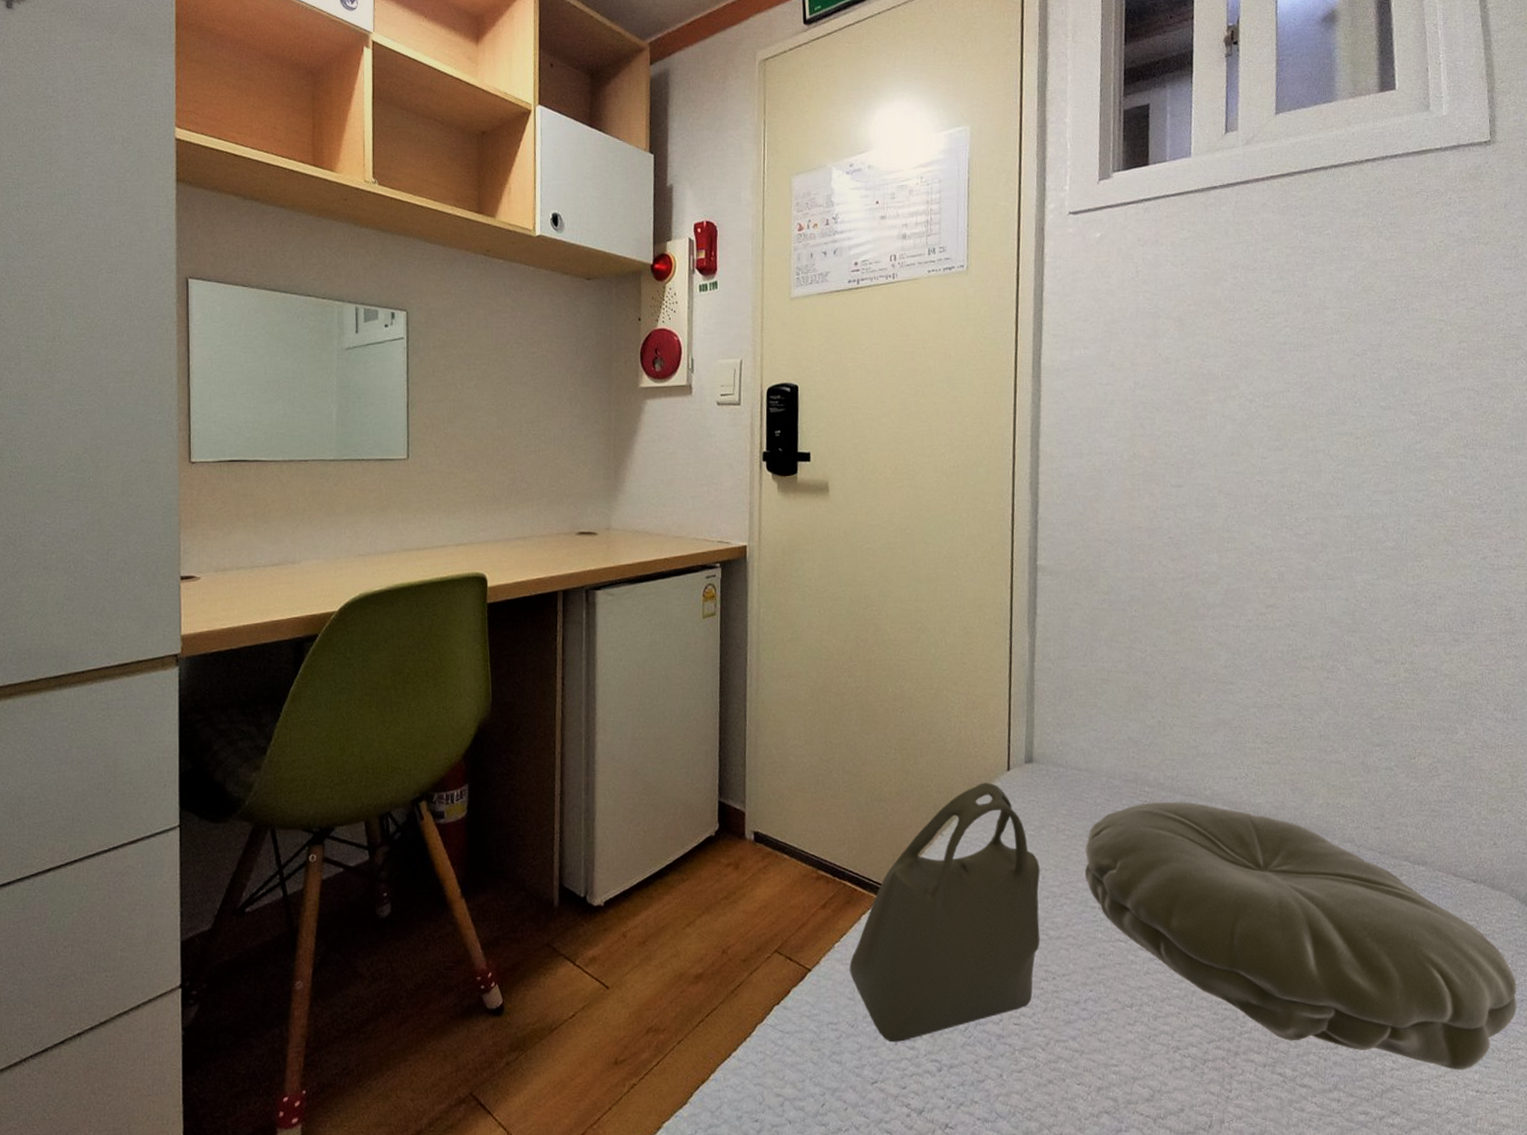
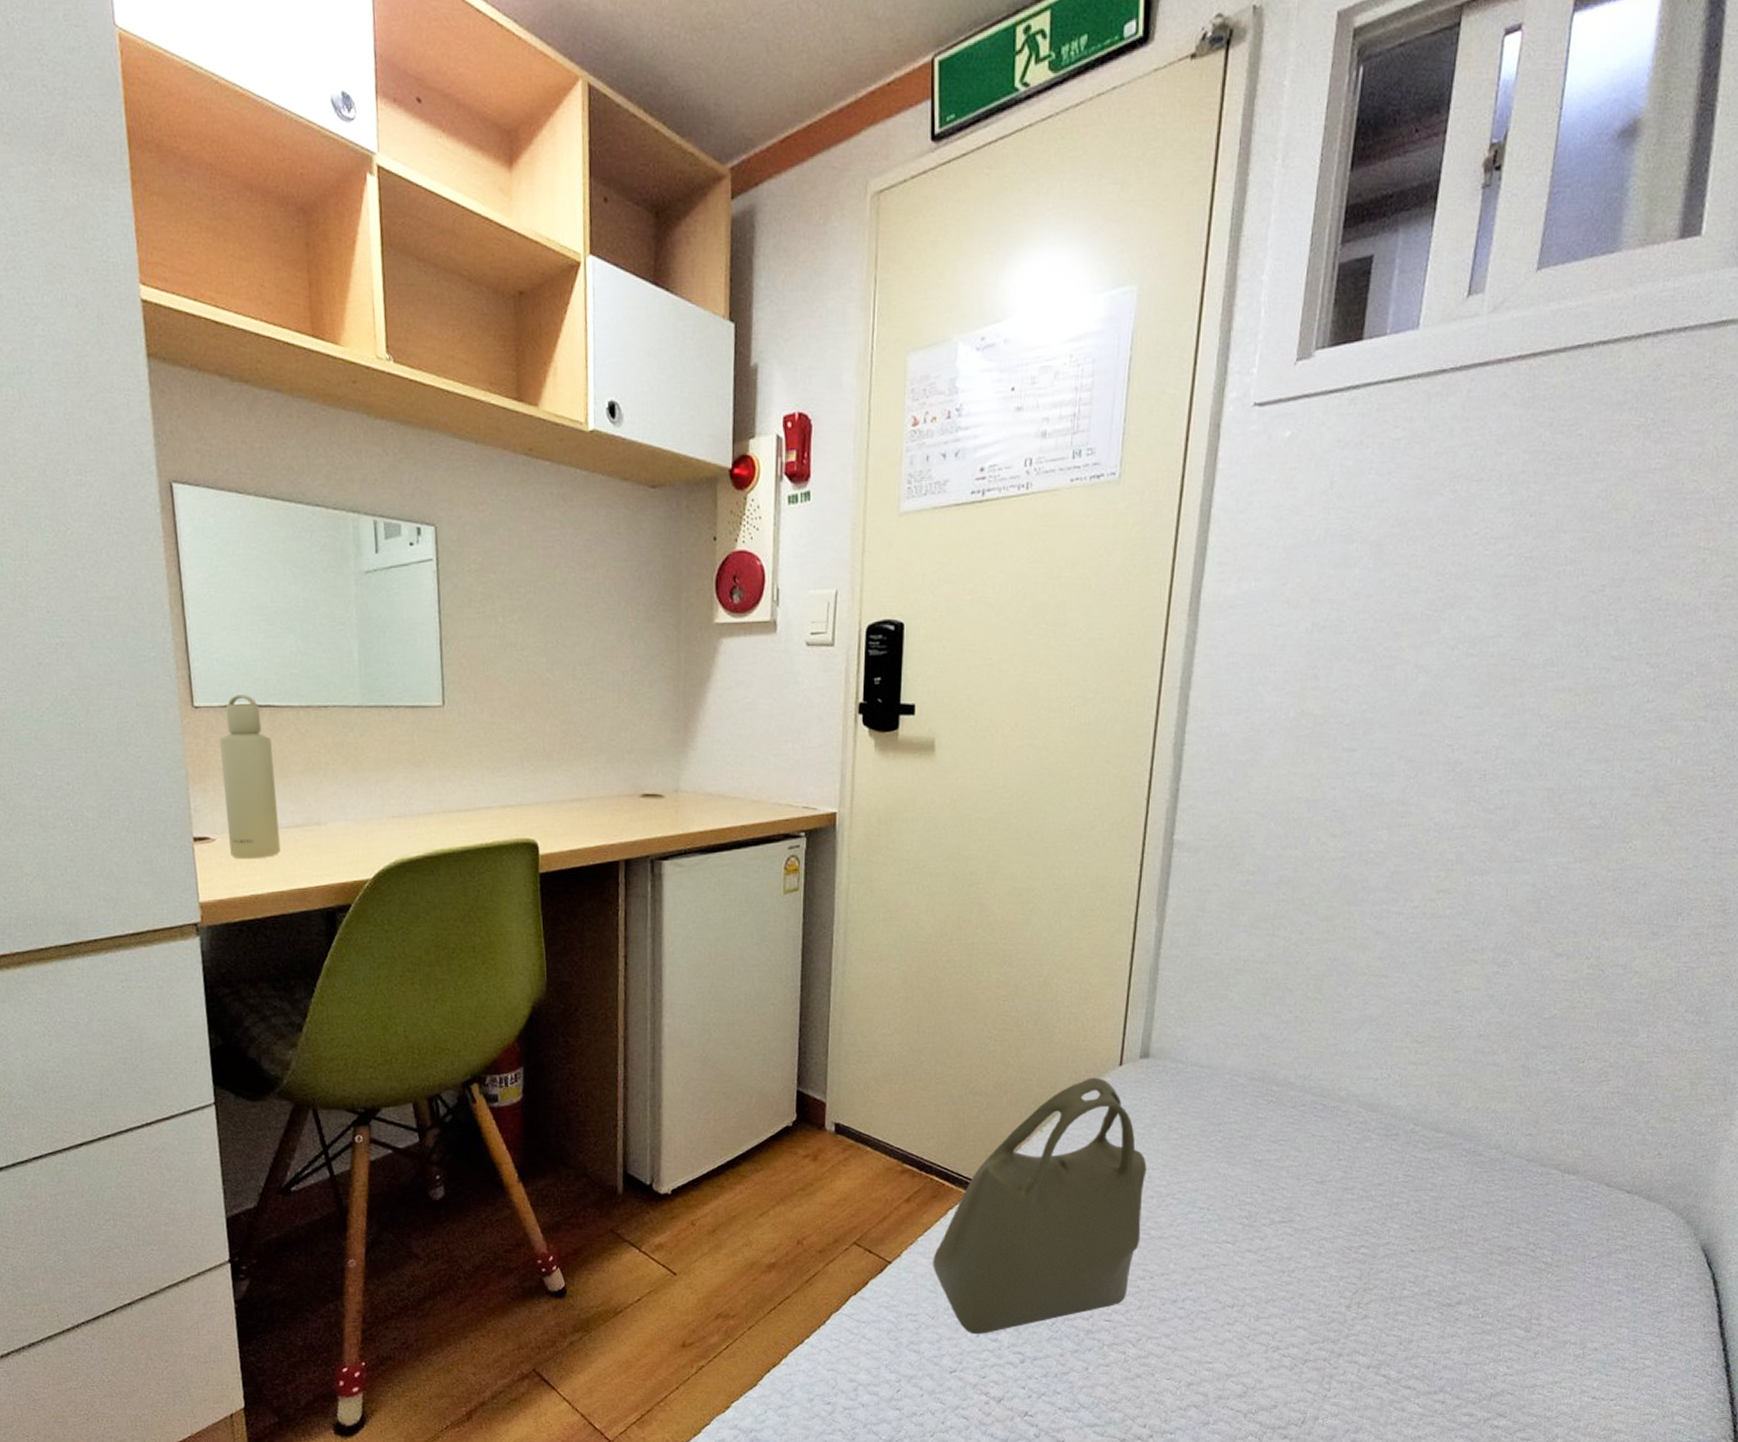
bottle: none [210,451,258,596] -> present [219,694,281,860]
pillow: present [1084,802,1517,1071] -> none [1195,1102,1657,1378]

